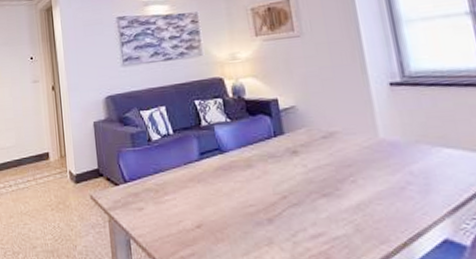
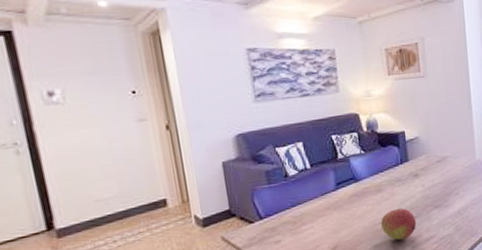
fruit: none [252,190,299,231] -> present [381,208,417,241]

